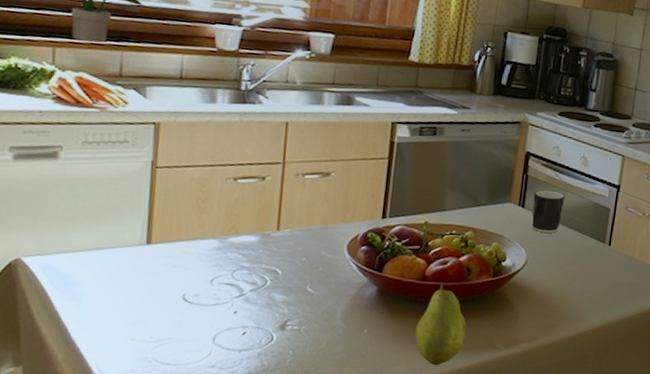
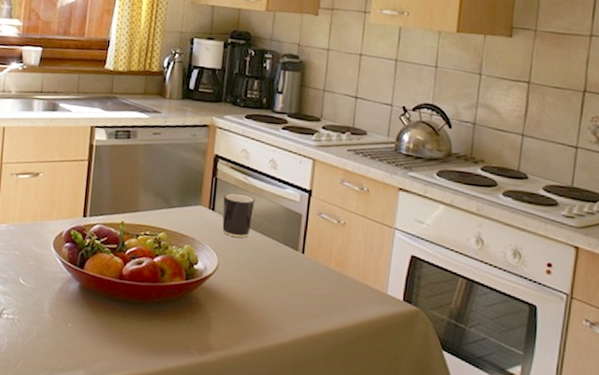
fruit: present [414,281,467,366] -> none [113,281,162,366]

